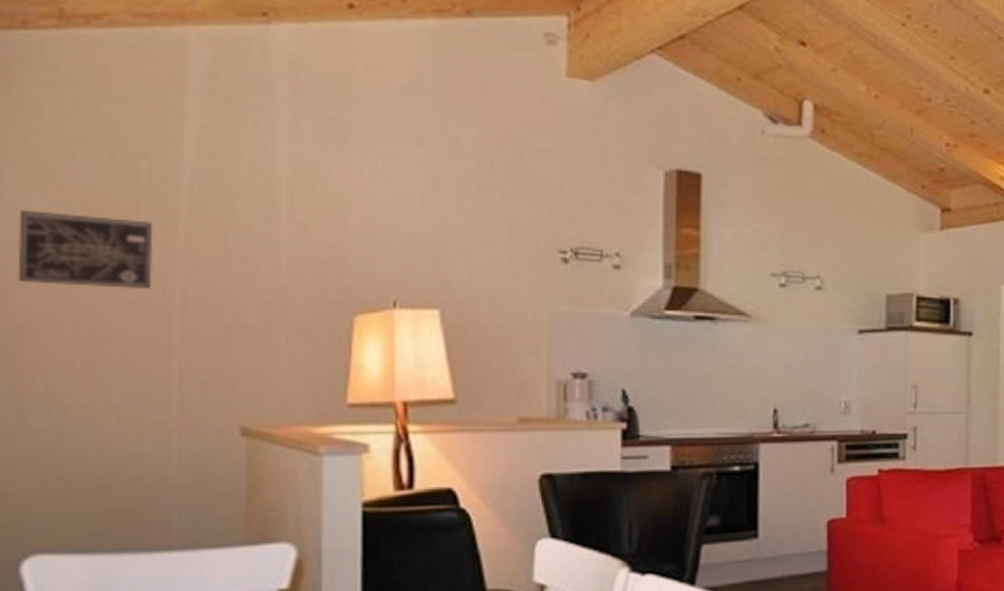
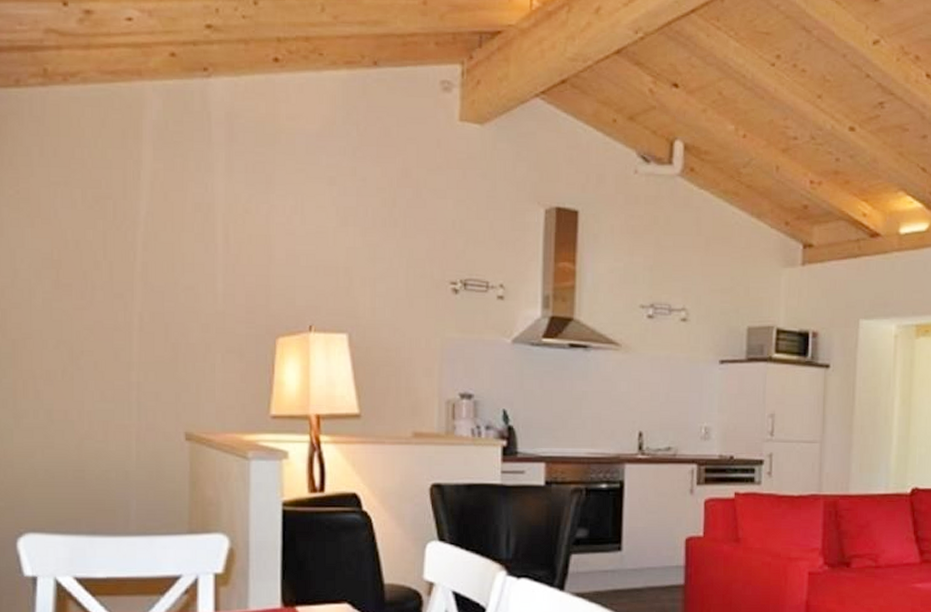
wall art: present [17,210,154,290] -> none [13,243,117,312]

